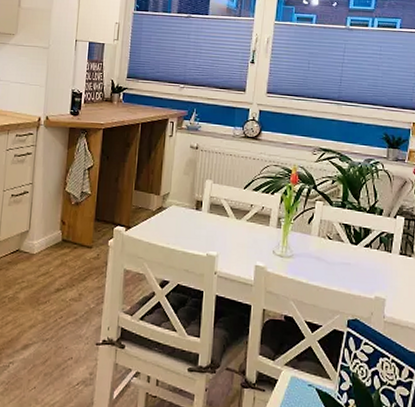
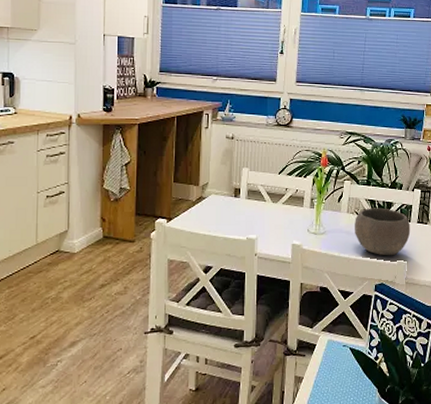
bowl: none [326,233,391,289] -> present [355,208,411,256]

